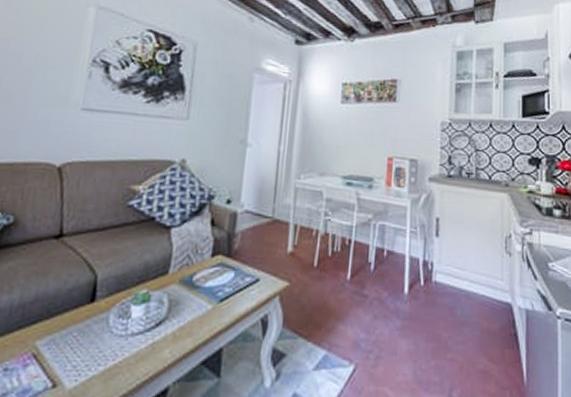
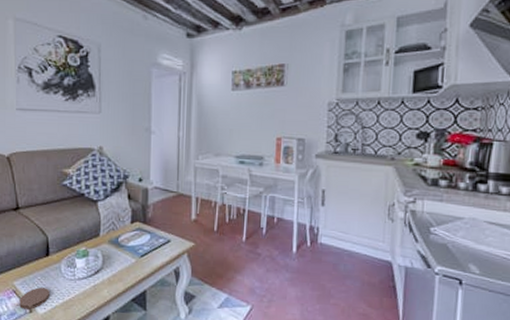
coaster: none [37,348,88,383] -> present [19,287,49,309]

